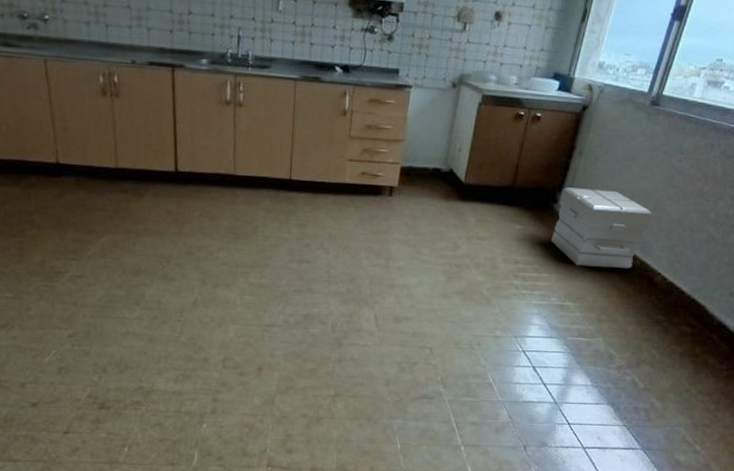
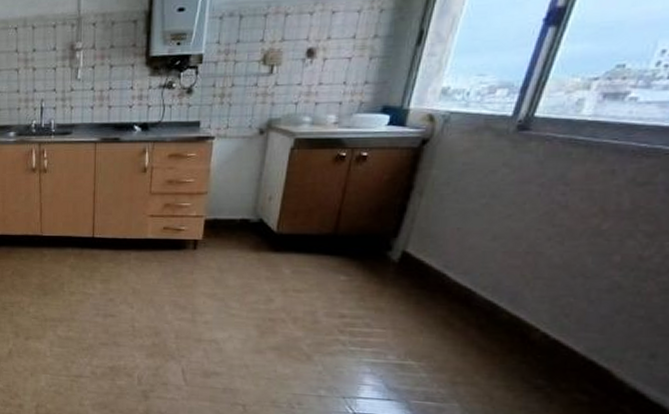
cardboard box: present [551,187,653,268] -> none [385,232,525,323]

